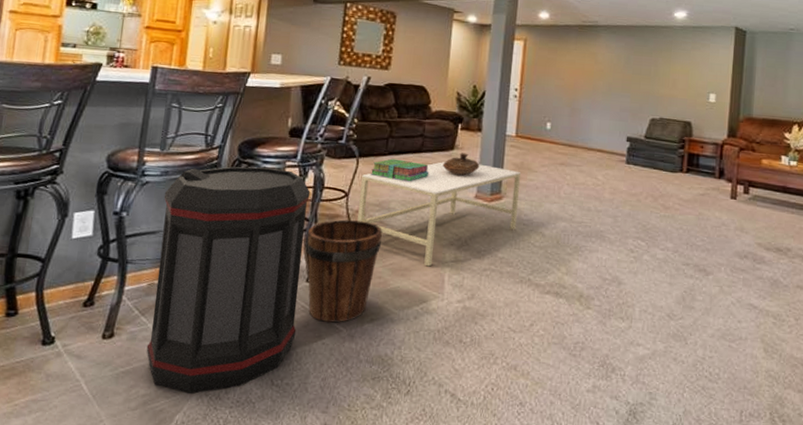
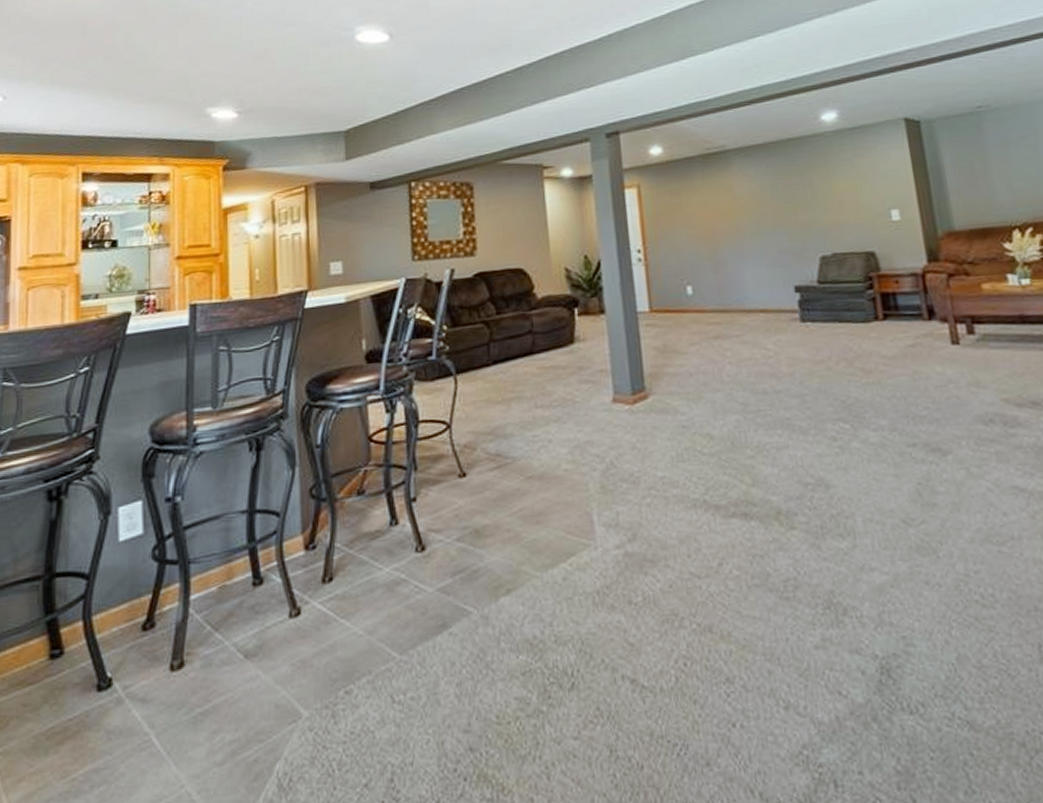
trash can: present [146,166,310,394] -> none [224,406,413,731]
bucket: present [306,219,382,323] -> none [407,457,503,604]
coffee table: present [357,162,521,267] -> none [464,355,673,506]
stack of books: present [371,158,429,182] -> none [474,368,549,397]
decorative bowl: present [442,152,480,176] -> none [563,344,611,376]

